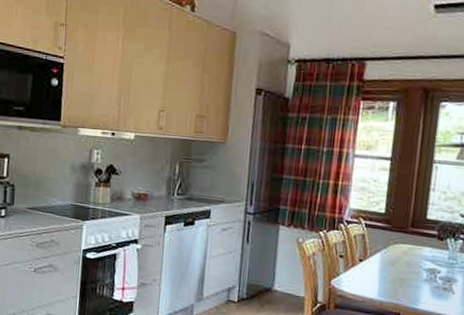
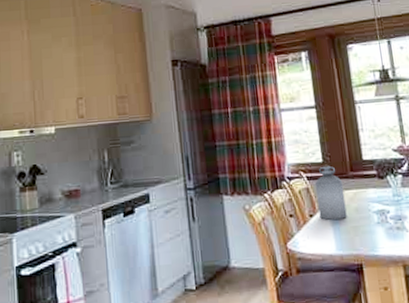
bottle: none [369,216,401,269] -> present [315,164,347,220]

